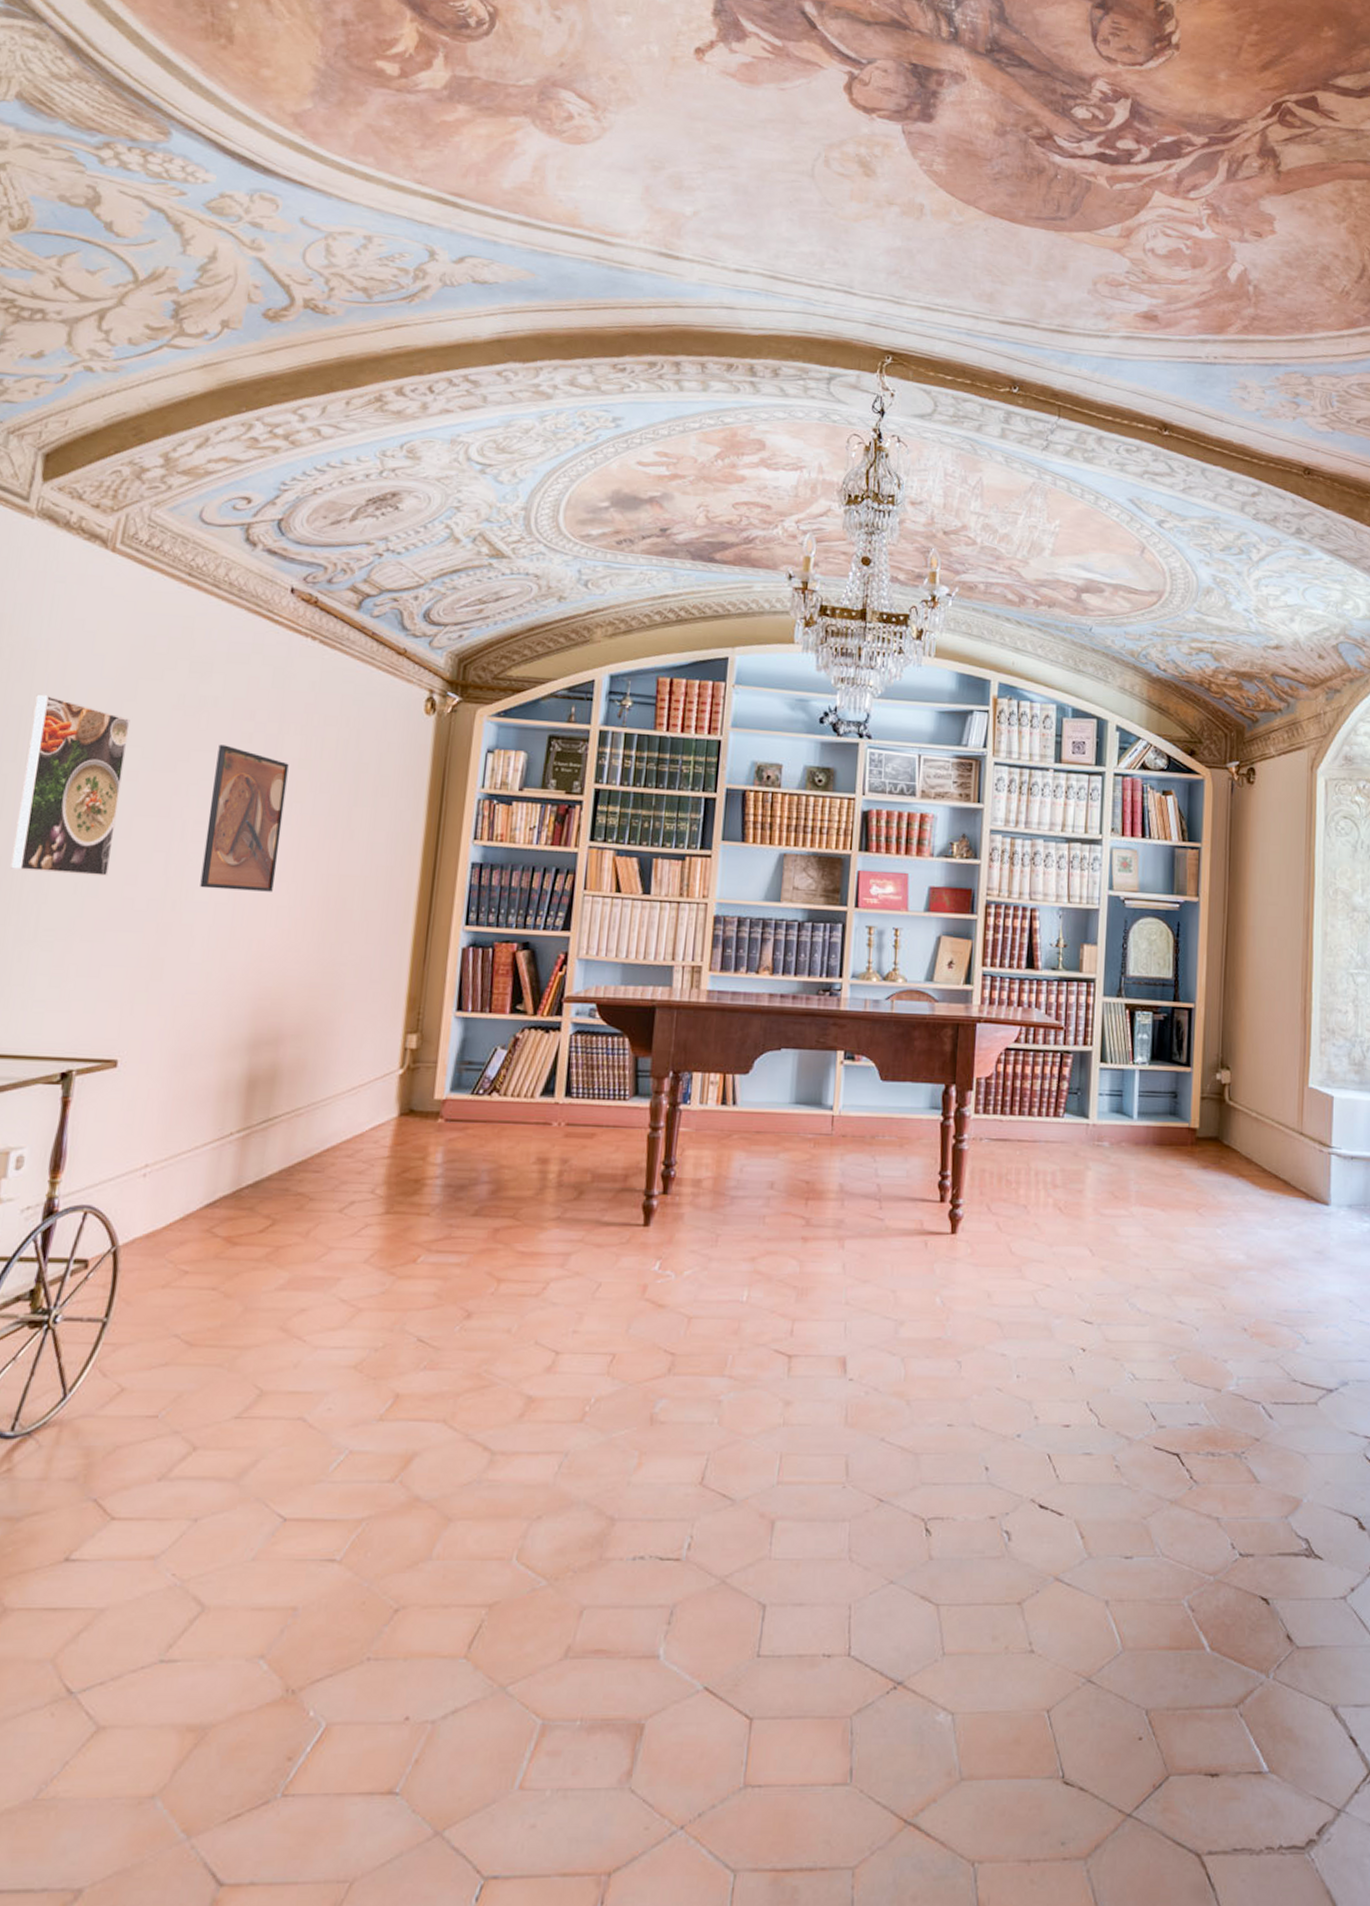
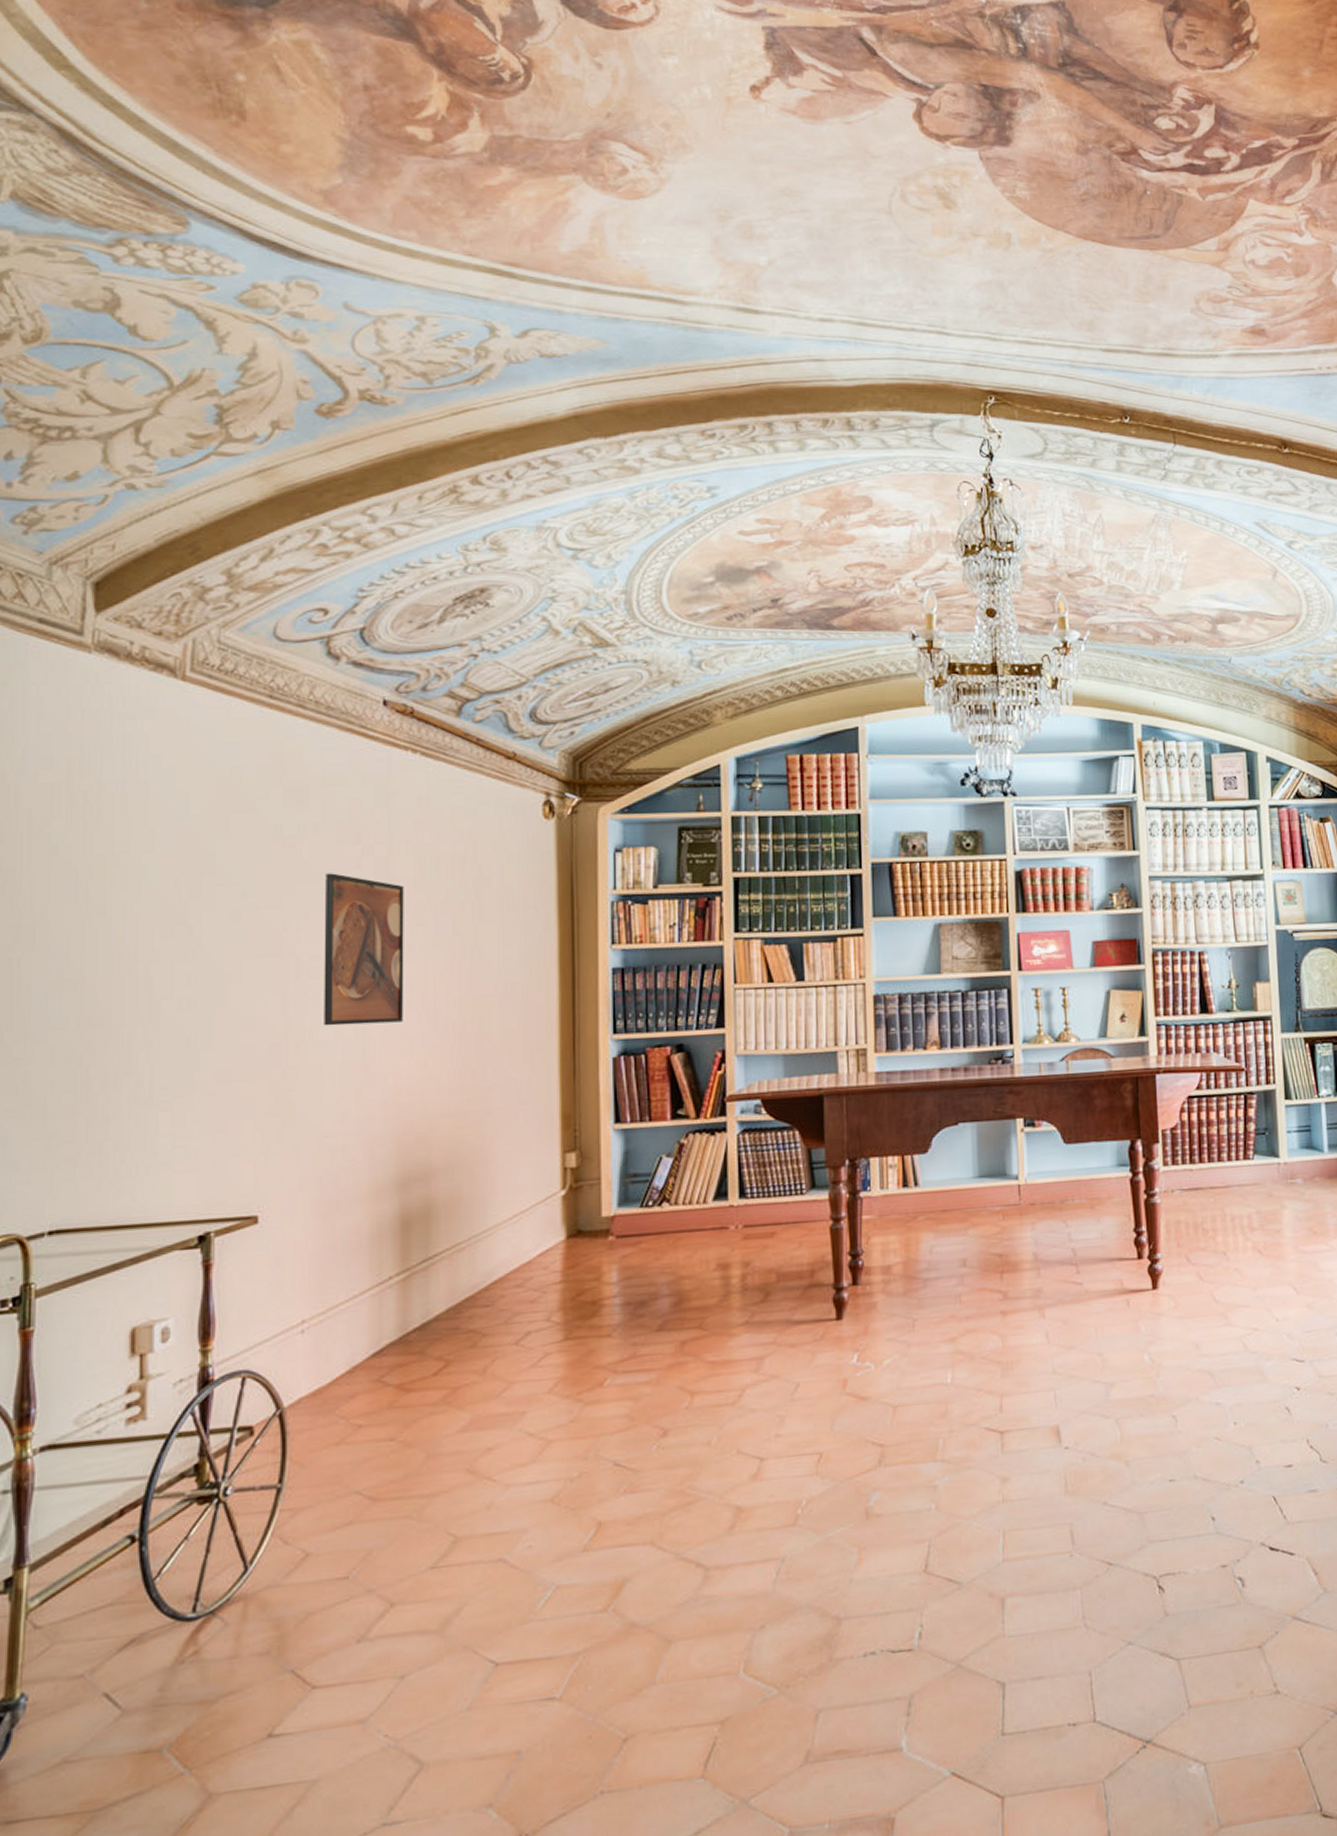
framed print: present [10,694,130,877] -> none [115,840,226,1030]

